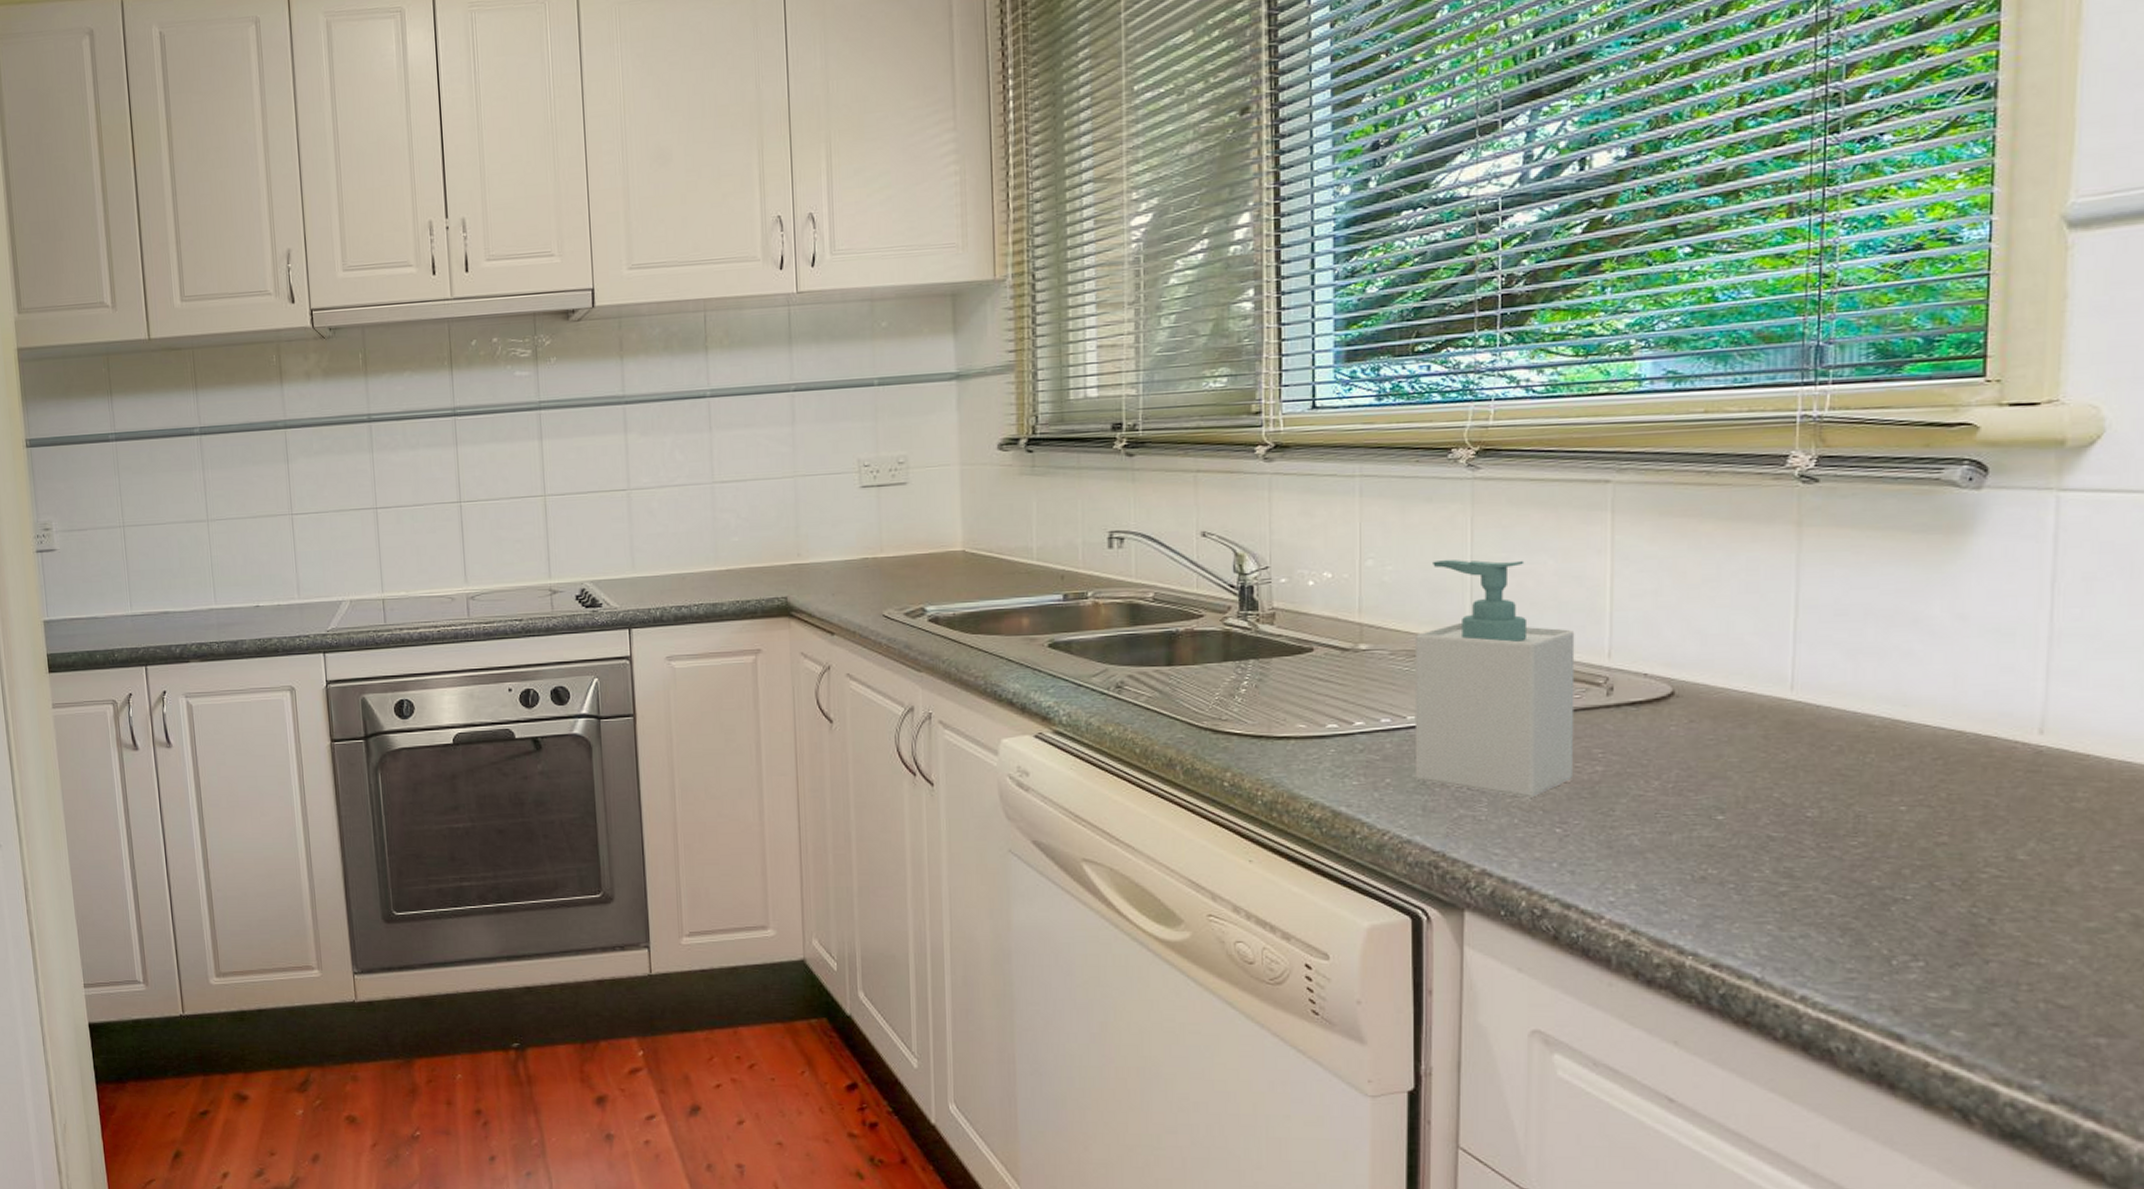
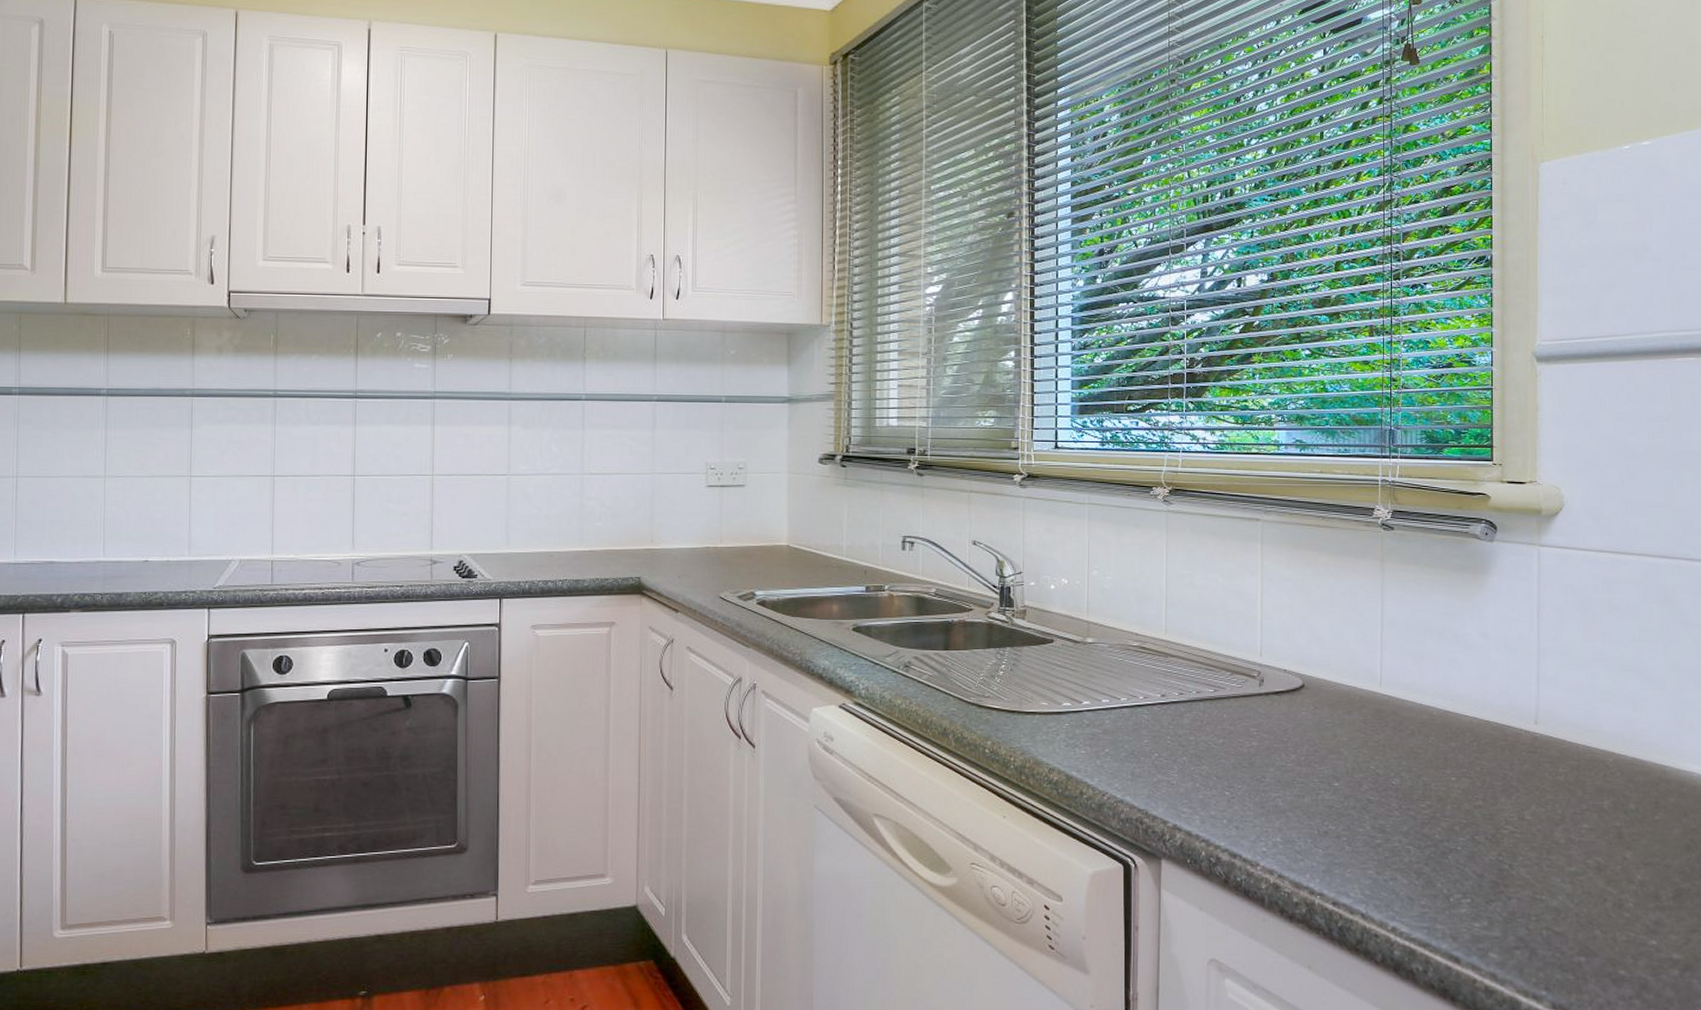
soap bottle: present [1414,559,1575,798] -> none [1126,573,1238,766]

